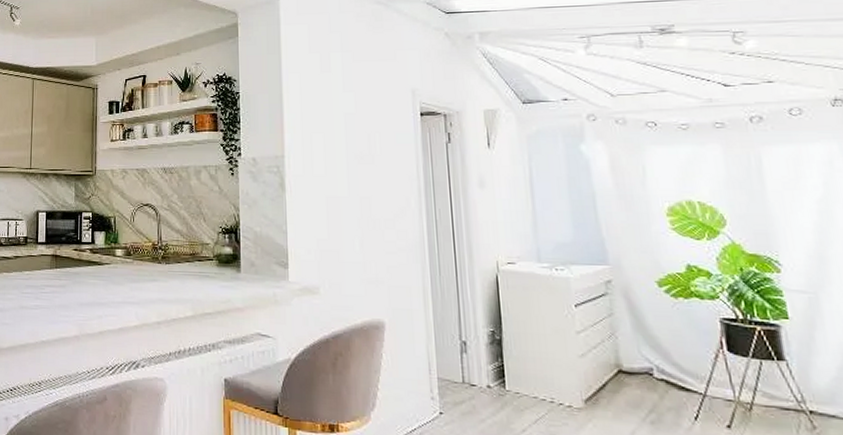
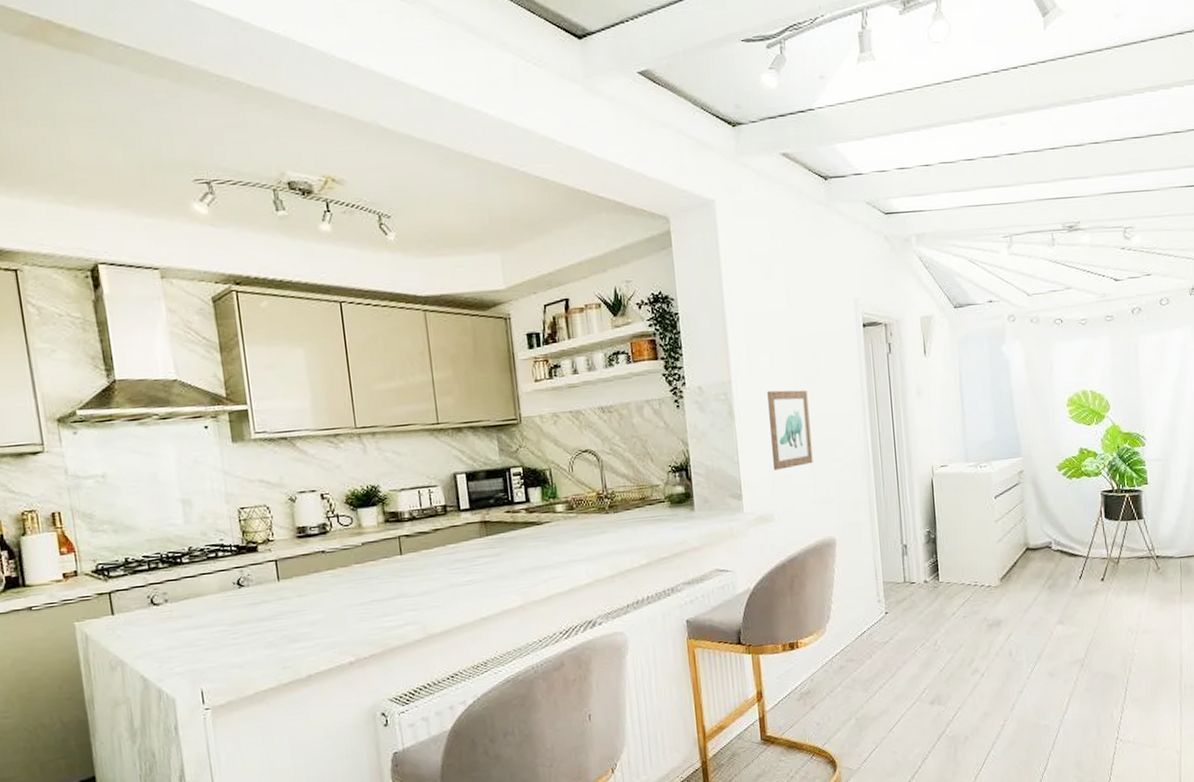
wall art: none [319,168,363,244] -> present [767,390,813,470]

